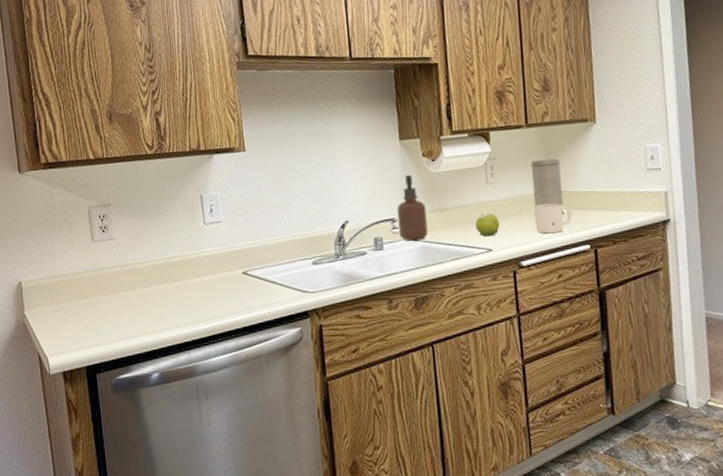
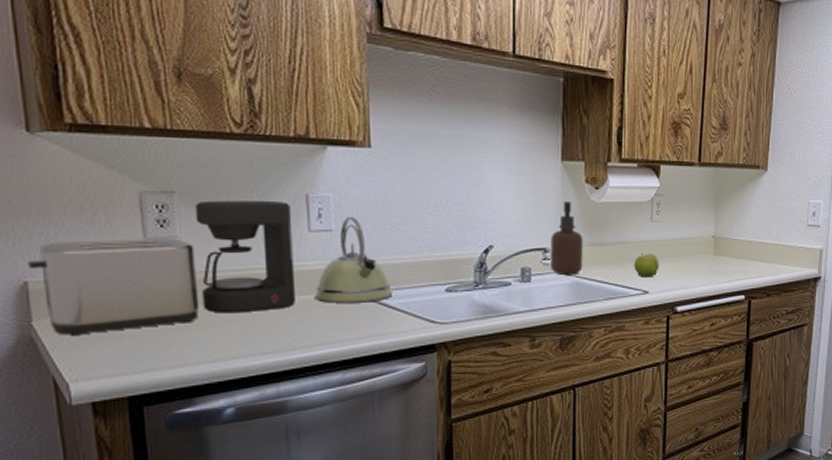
toaster: none [20,240,131,320] -> present [26,239,200,335]
coffee maker: none [124,203,198,296] -> present [195,200,295,314]
kettle: none [211,208,270,282] -> present [314,216,392,303]
canister: present [530,158,564,214] -> none [697,202,728,261]
mug: present [533,203,572,234] -> none [695,248,731,280]

